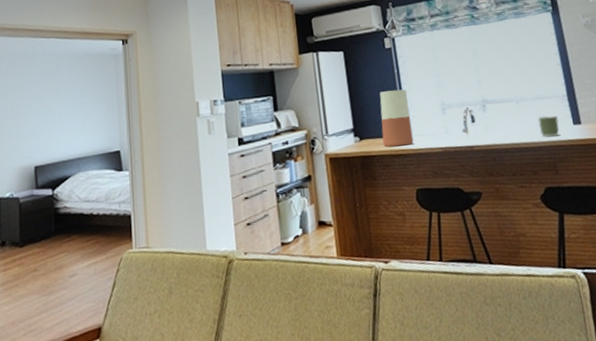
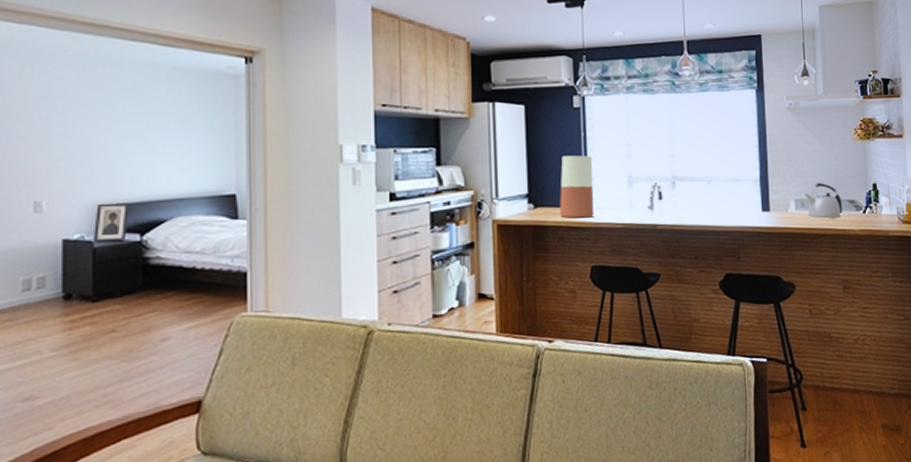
picture frame: none [20,164,44,198] -> present [94,202,129,241]
mug: present [538,115,559,137] -> none [727,199,748,222]

